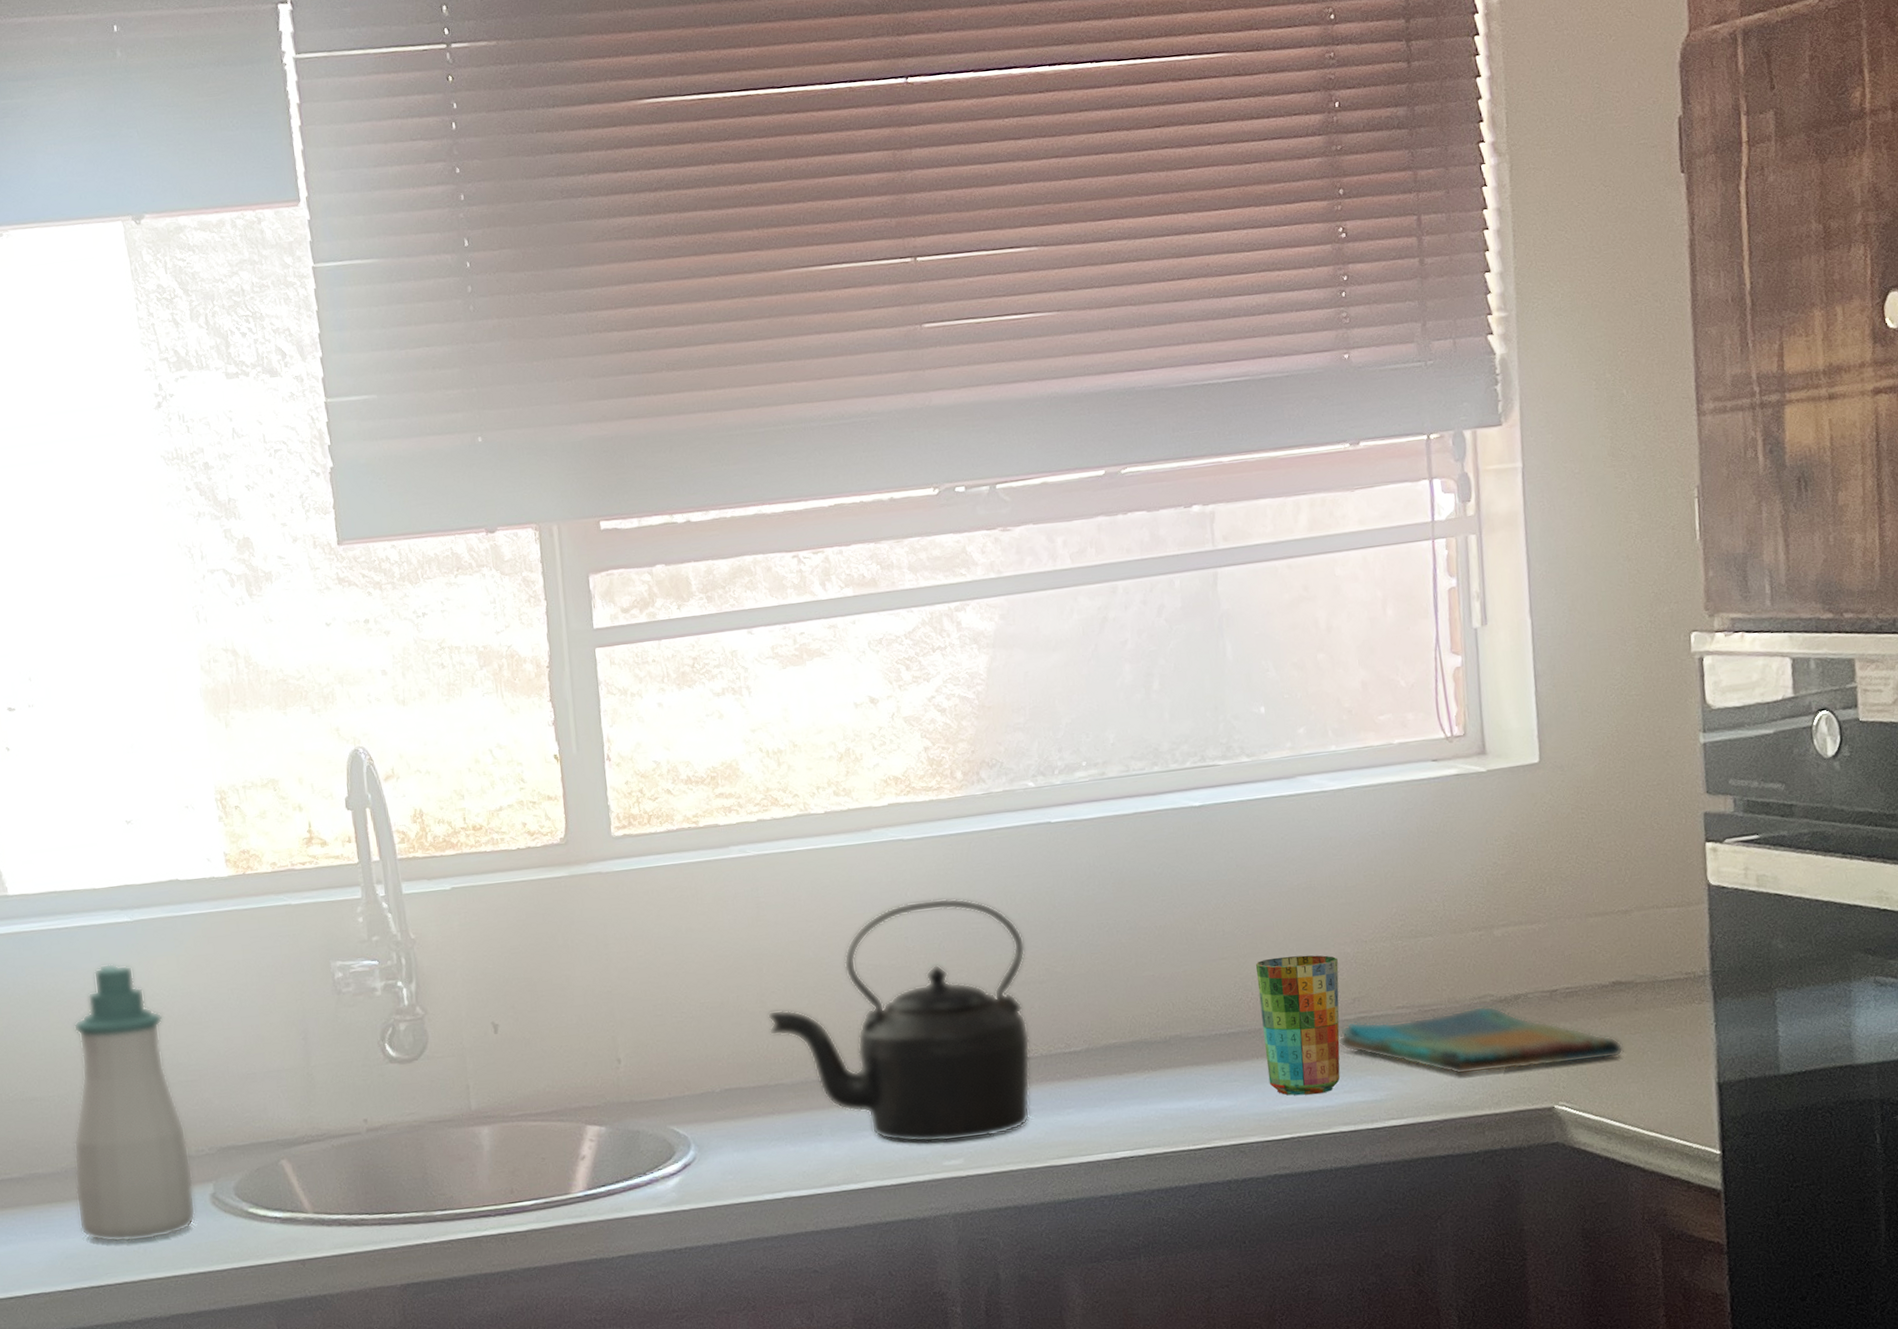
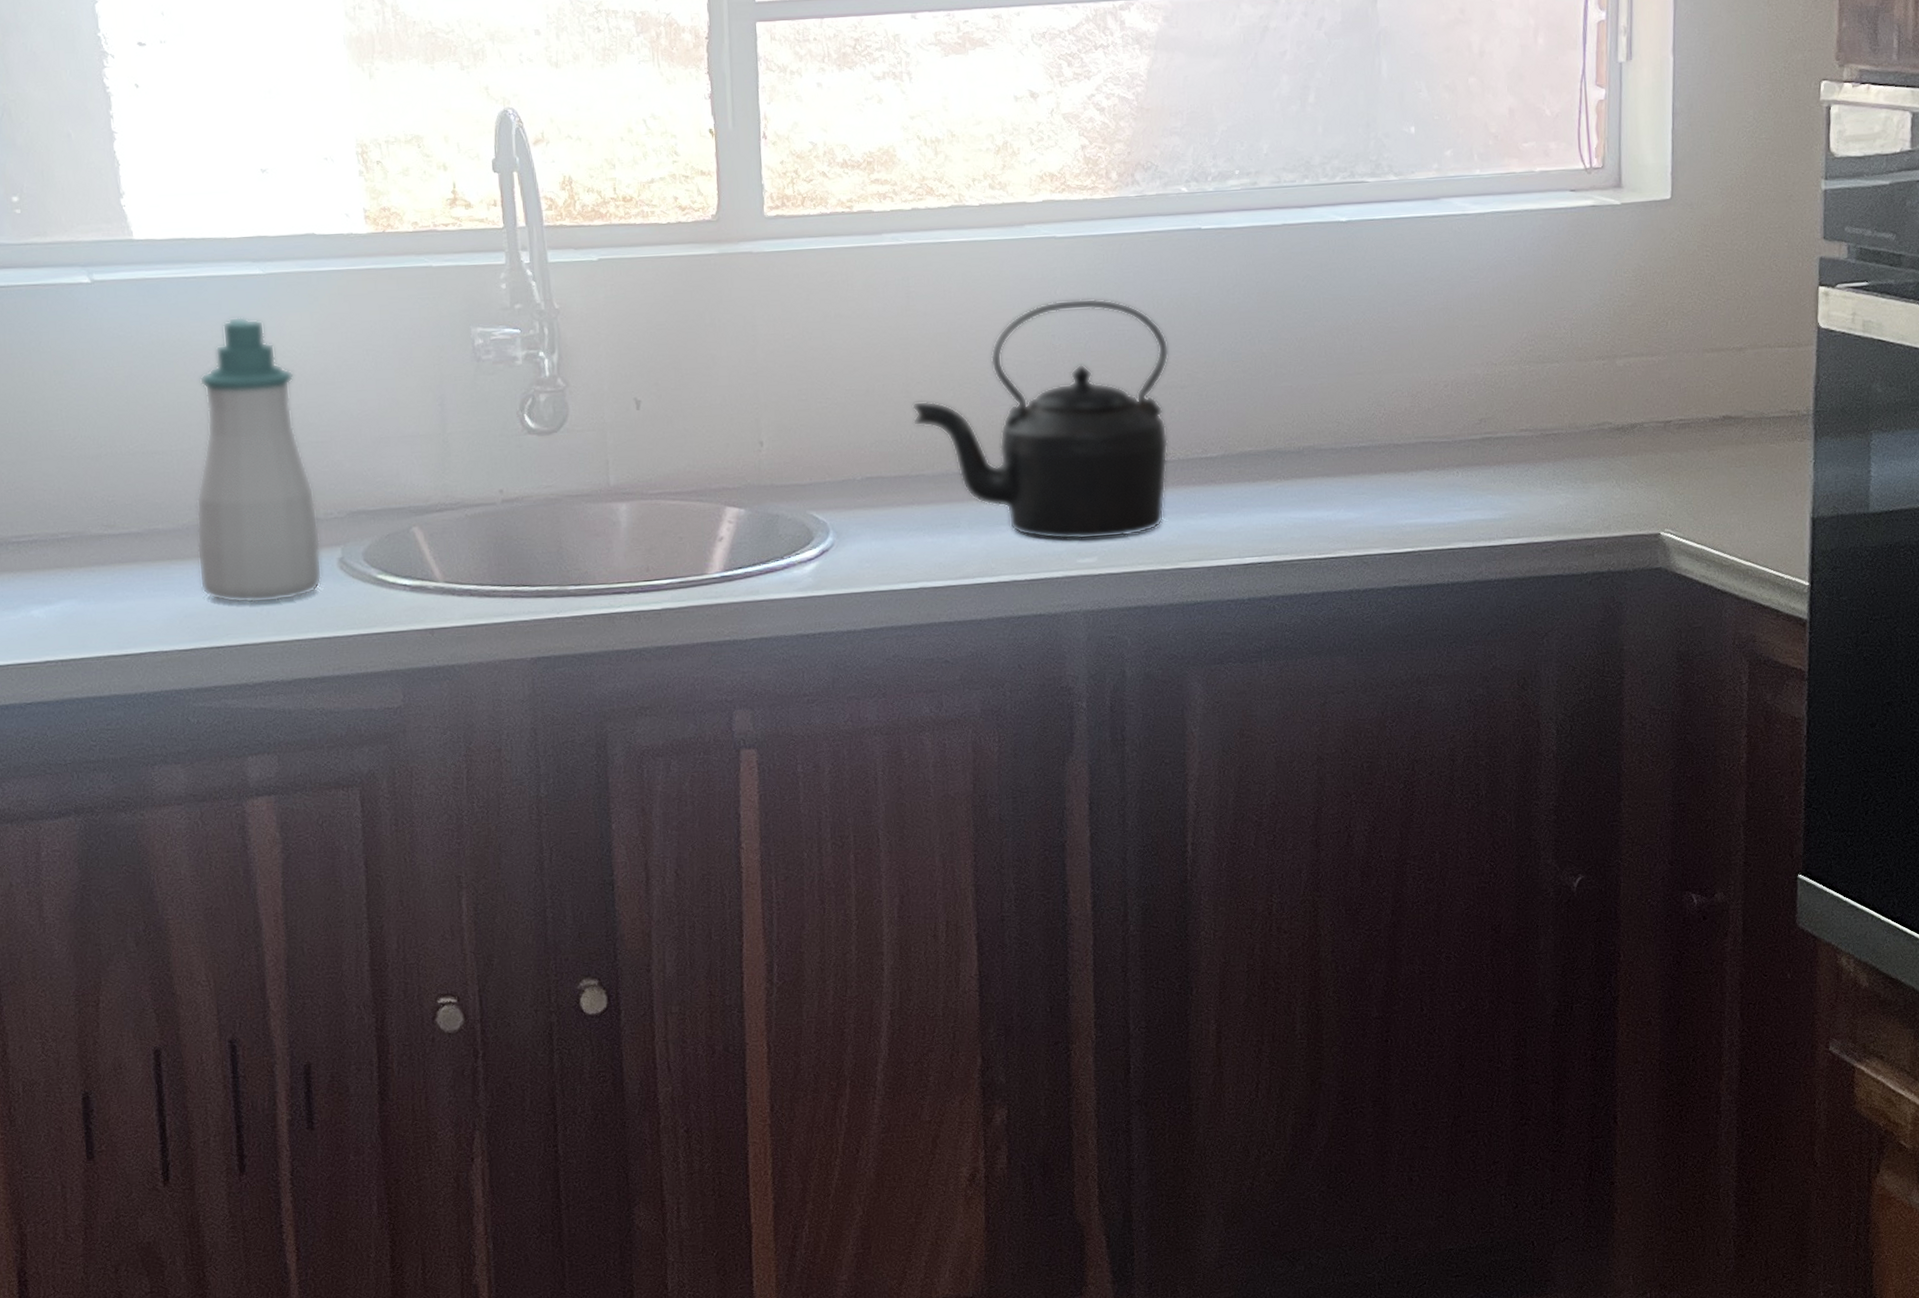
cup: present [1256,955,1340,1096] -> none [1389,374,1468,511]
dish towel: present [1339,1005,1624,1075] -> none [1464,432,1728,499]

